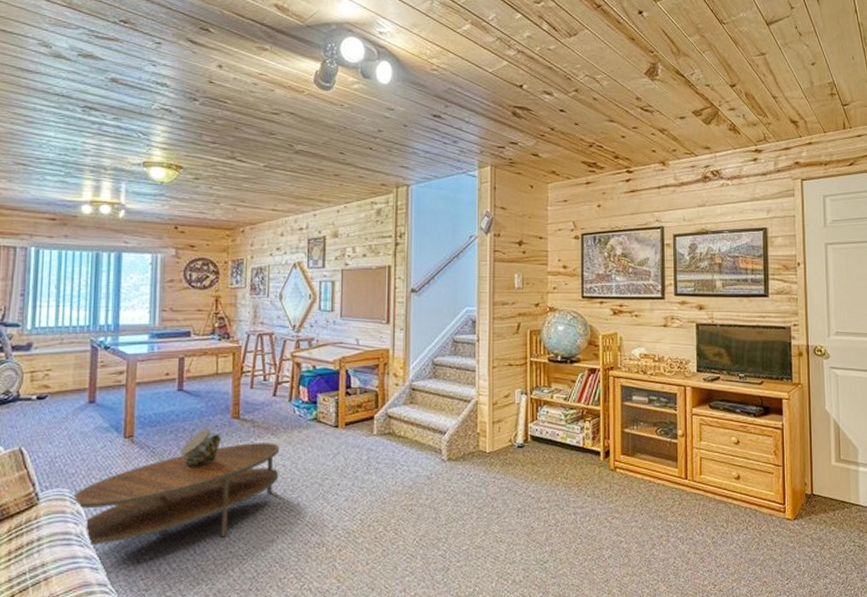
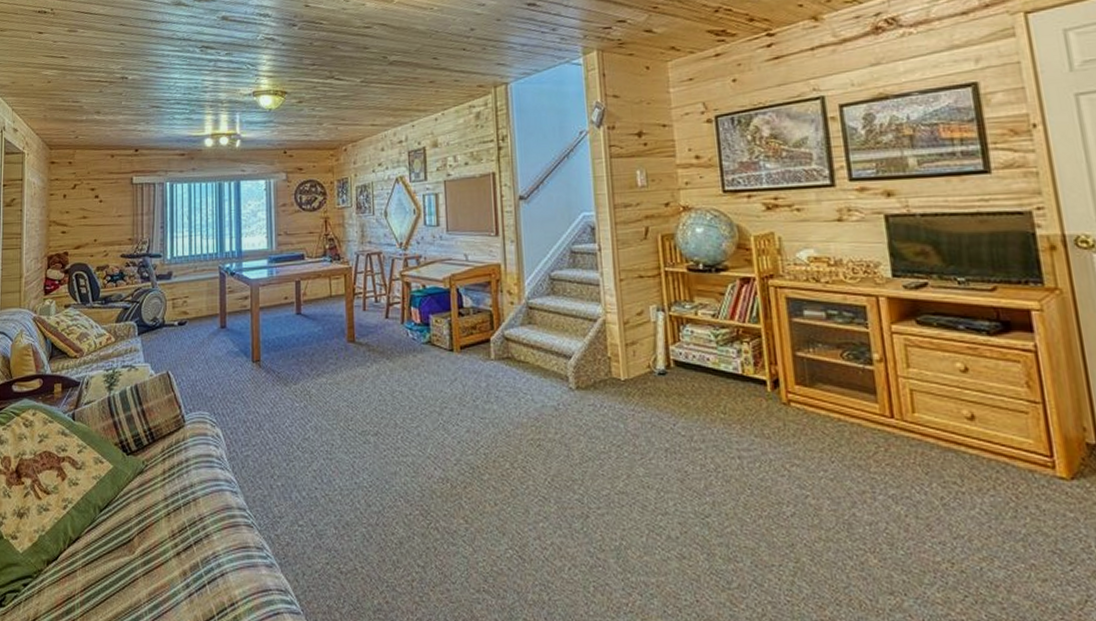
coffee table: present [71,443,280,544] -> none [211,367,397,468]
drum: present [179,428,221,467] -> none [302,353,339,392]

